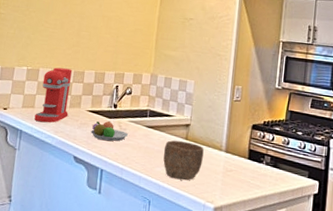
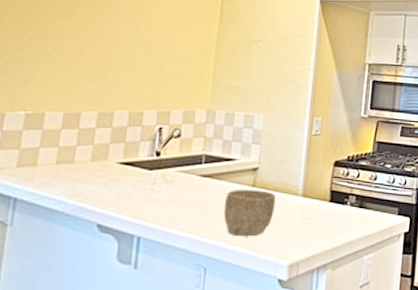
coffee maker: present [34,67,72,123] -> none [36,109,96,185]
fruit bowl: present [91,121,129,141] -> none [122,173,177,200]

